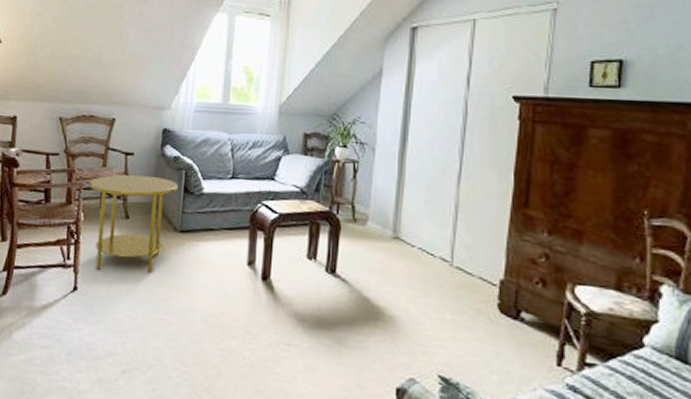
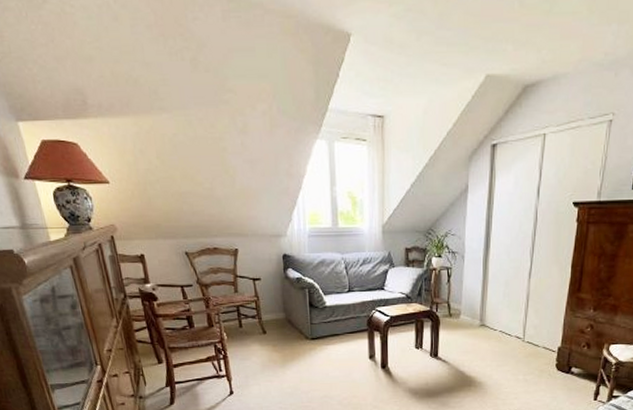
side table: present [89,174,178,274] -> none [225,296,304,376]

